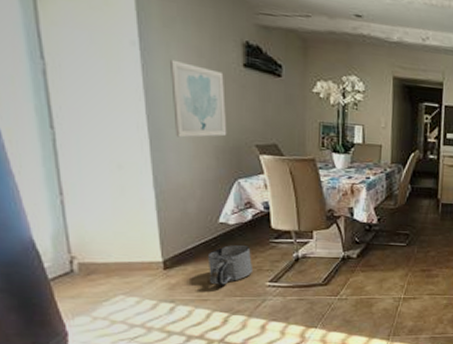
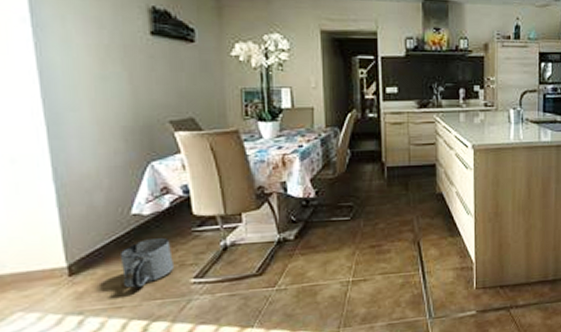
wall art: present [170,59,227,138] -> none [67,34,136,121]

